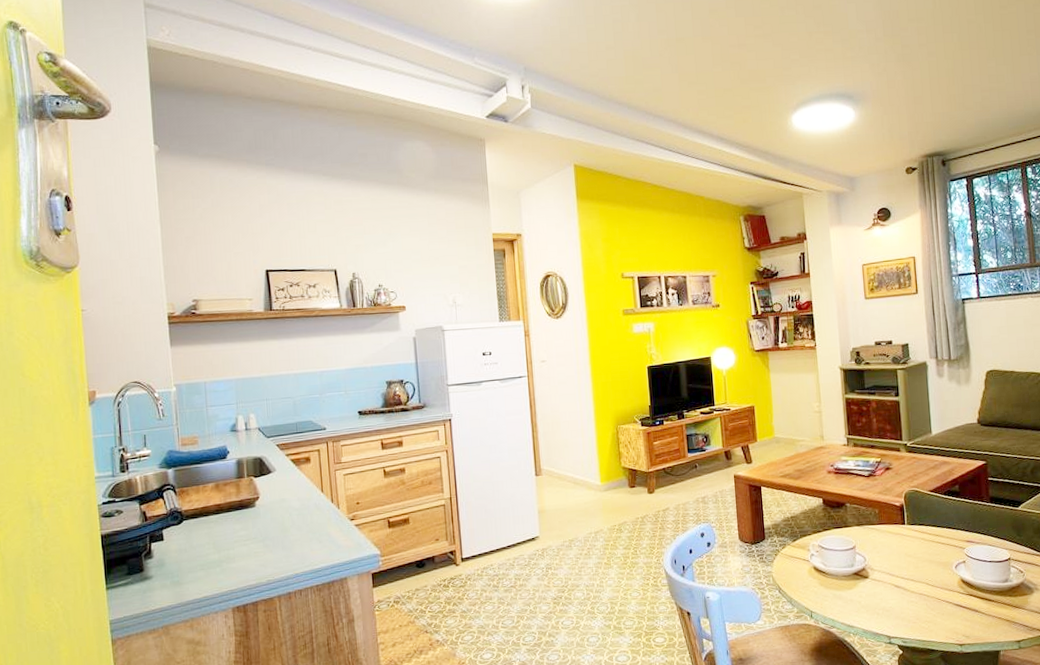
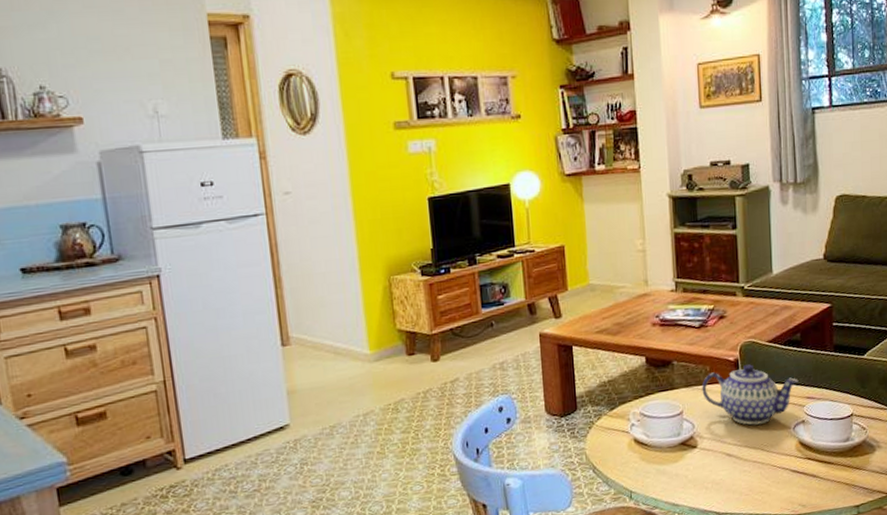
teapot: none [872,509,959,562] -> present [702,364,799,425]

